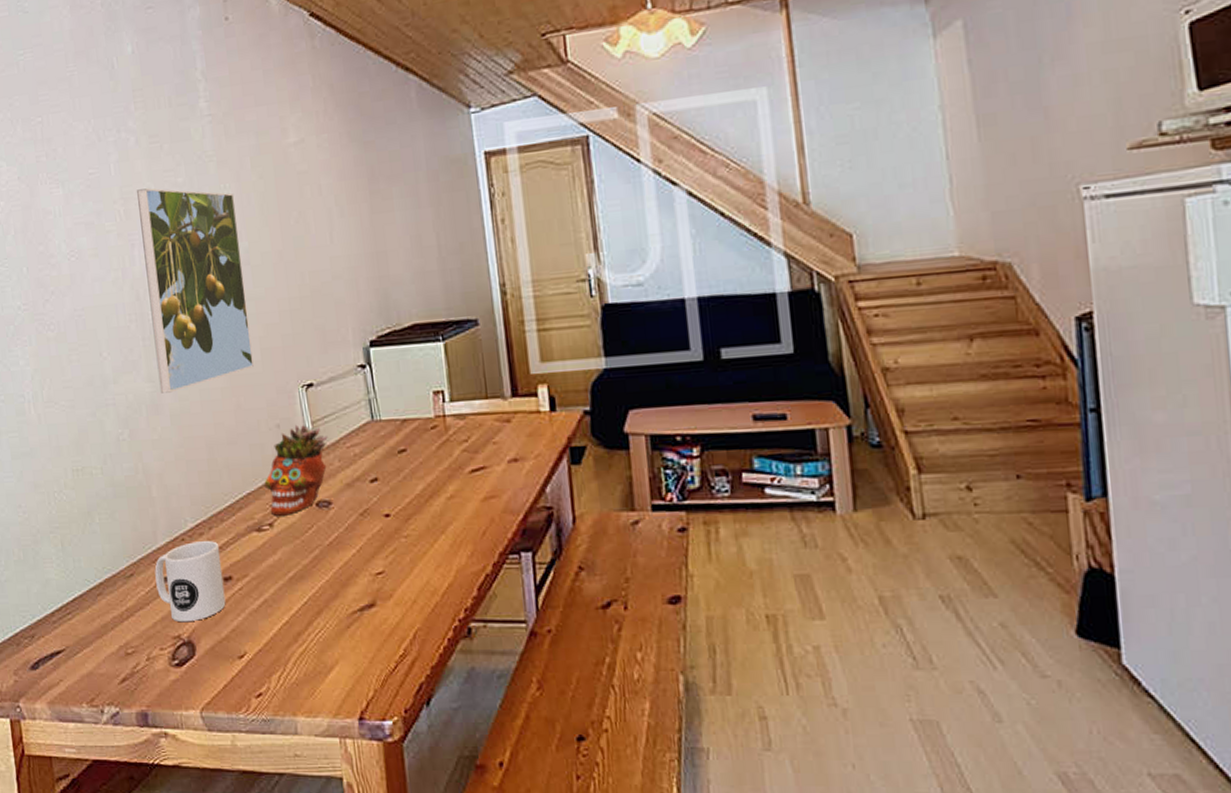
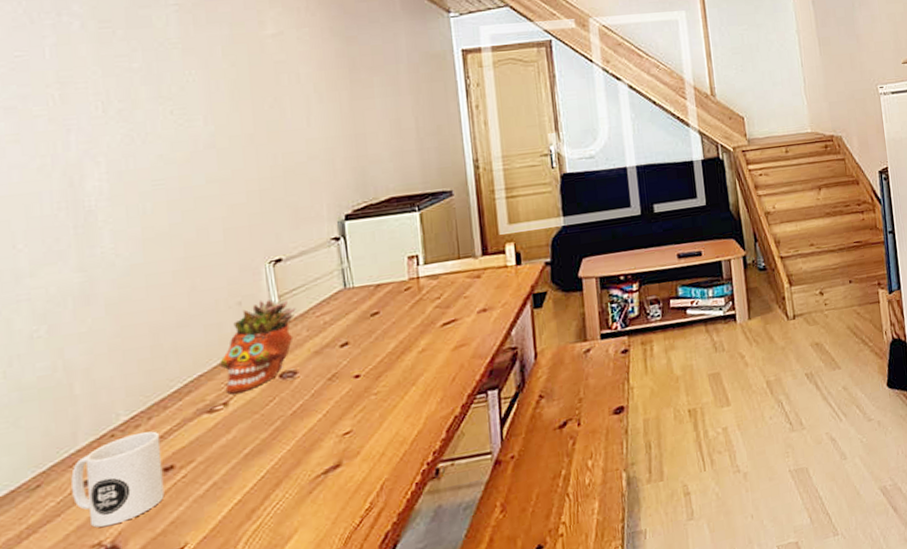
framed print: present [137,188,254,393] -> none [79,72,214,283]

